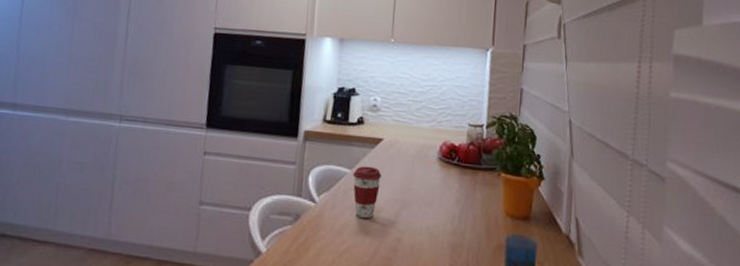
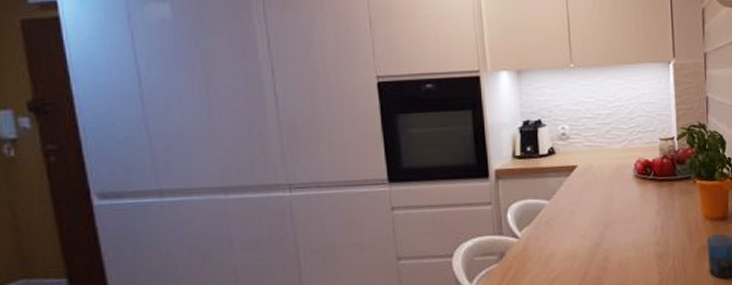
coffee cup: present [353,166,382,219] -> none [552,194,581,246]

